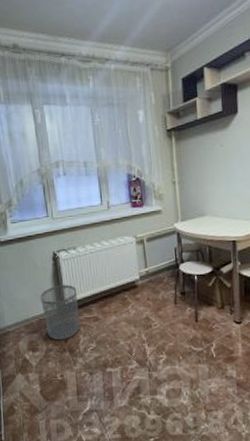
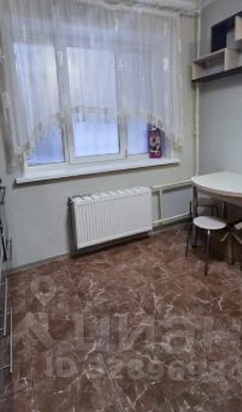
waste bin: present [40,284,79,341] -> none [54,230,90,284]

